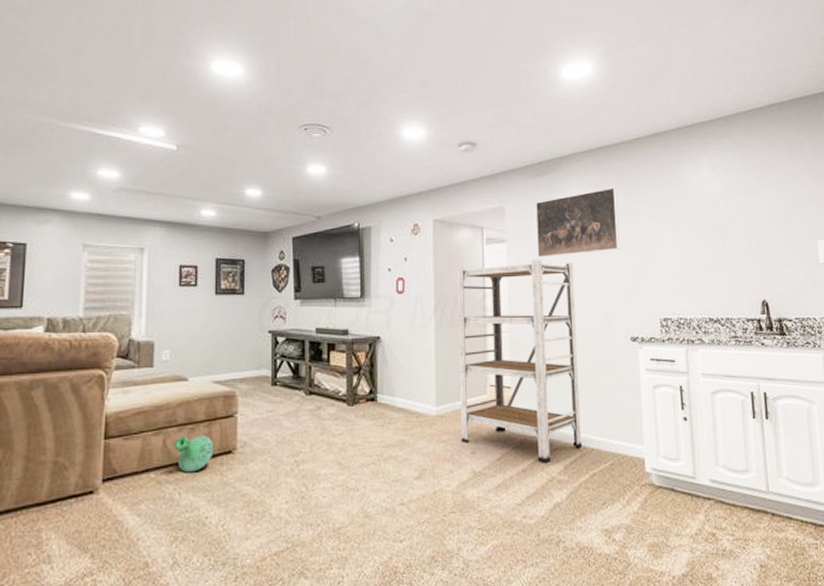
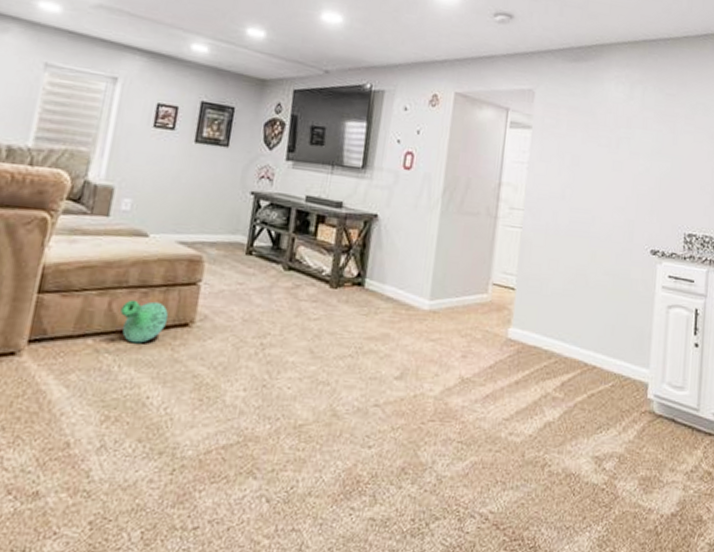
shelving unit: present [457,259,583,464] -> none [452,148,600,378]
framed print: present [536,188,620,258] -> none [564,85,657,154]

